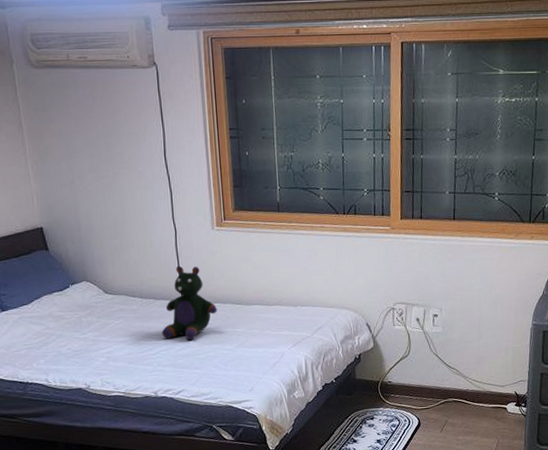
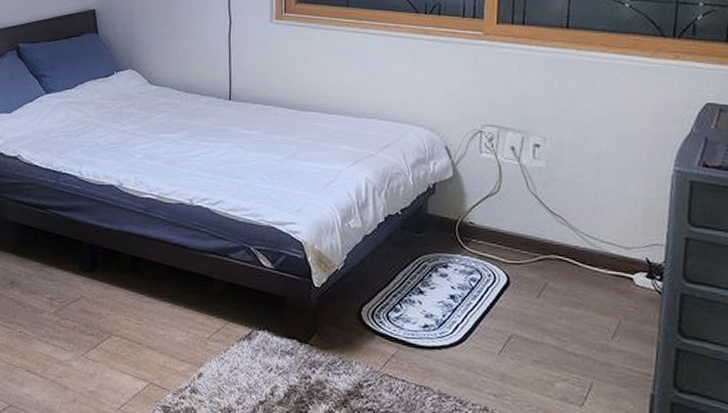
stuffed bear: present [162,265,217,341] -> none [205,59,268,145]

